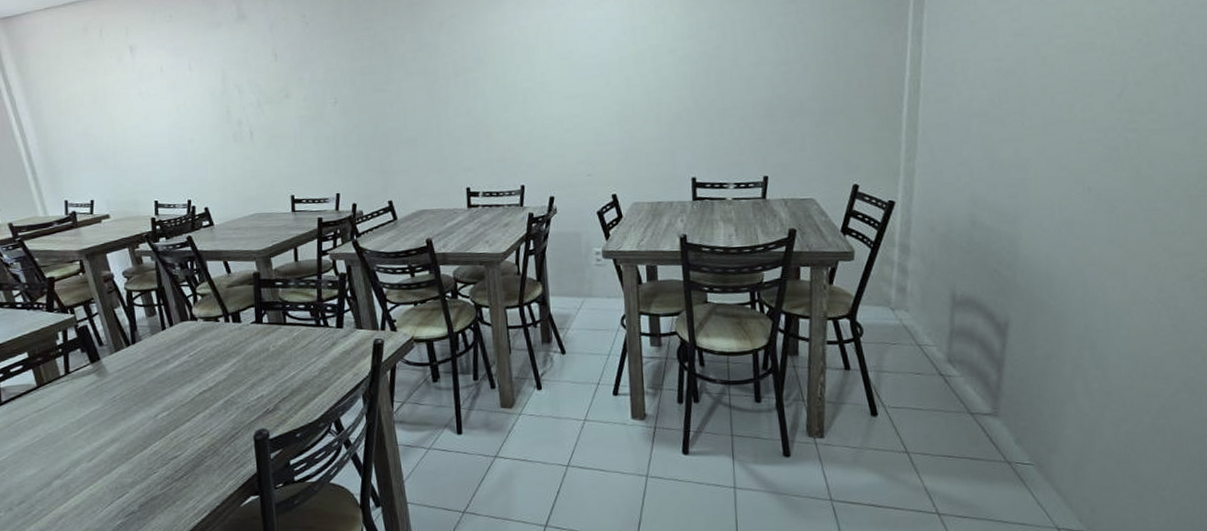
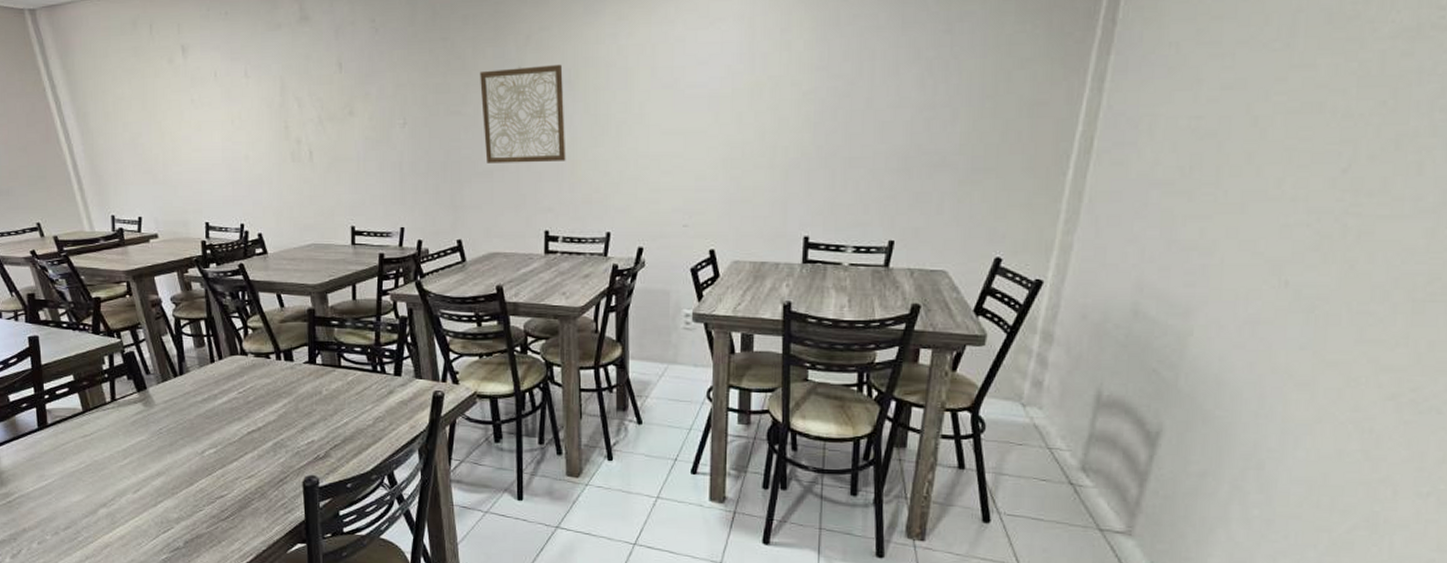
wall art: none [401,45,481,132] -> present [480,64,566,163]

